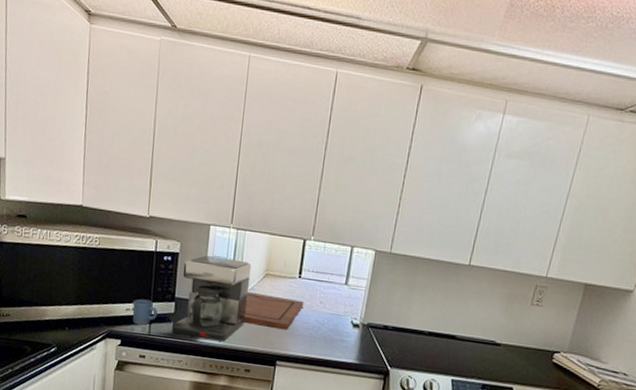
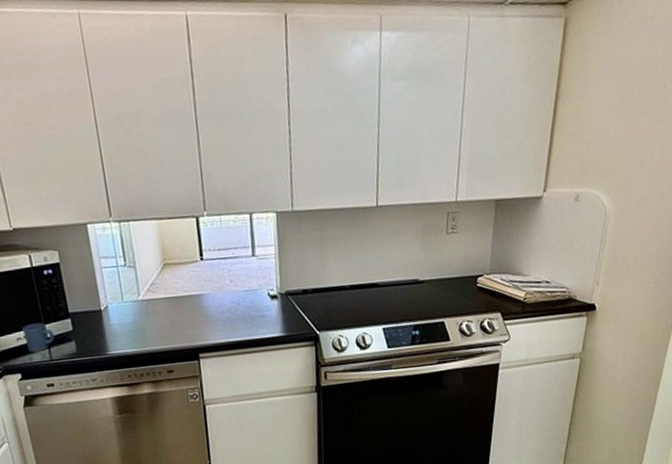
coffee maker: present [172,255,252,342] -> none [68,256,154,352]
cutting board: present [243,291,304,330] -> none [149,284,214,322]

